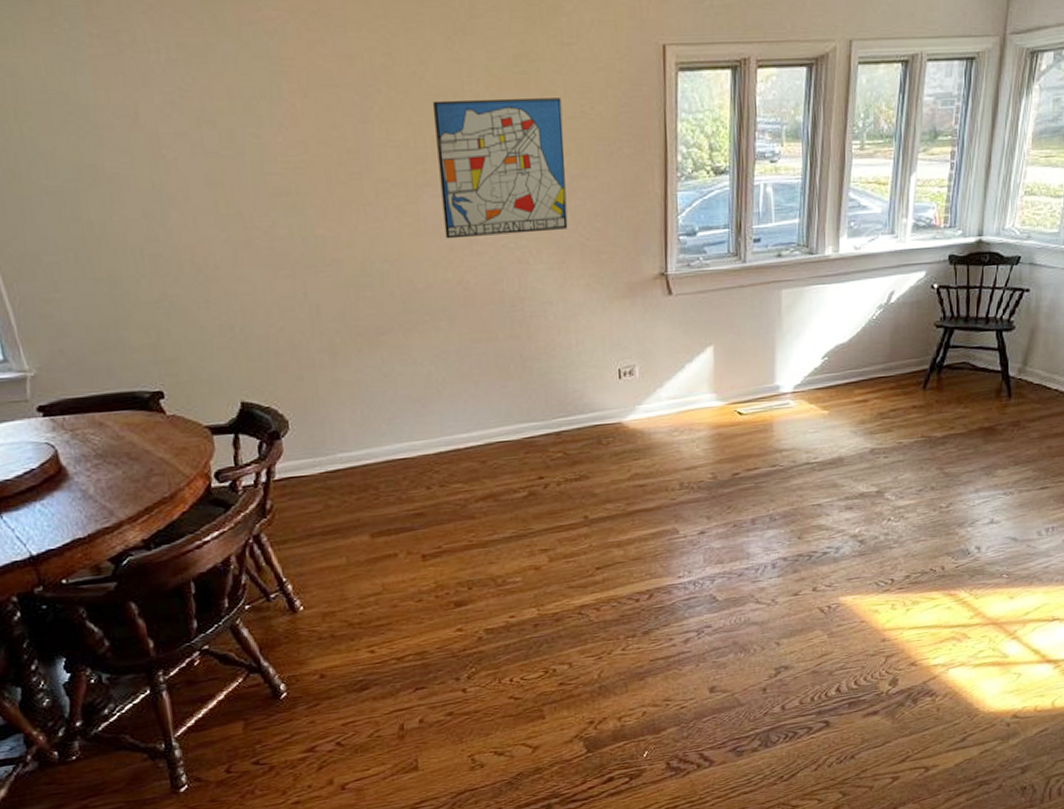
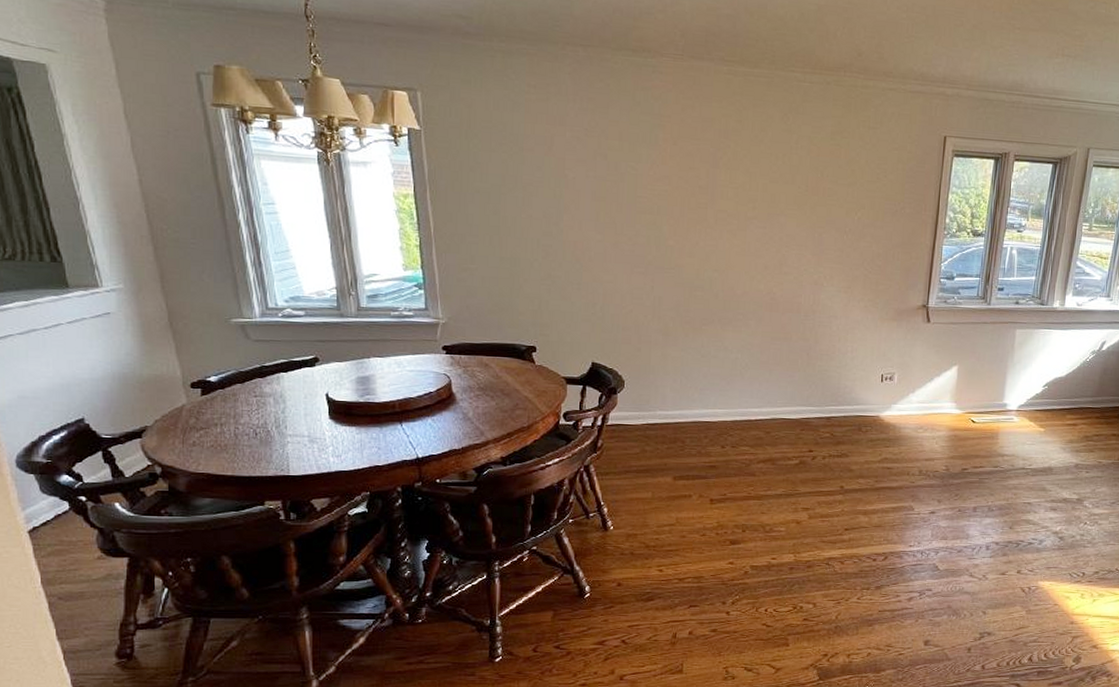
wall art: present [433,98,568,239] -> none [763,158,863,263]

